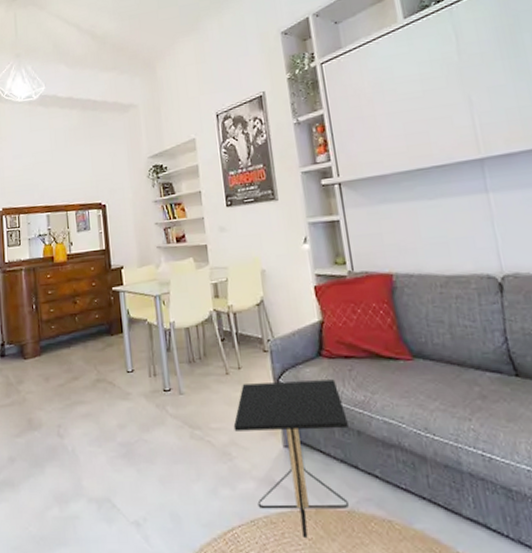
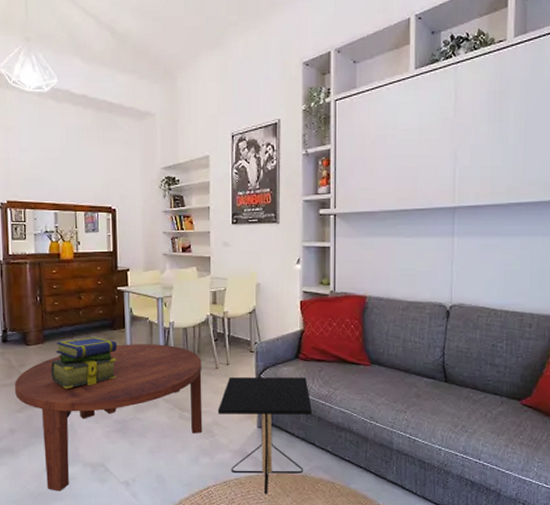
coffee table: none [13,348,219,535] -> present [15,344,203,491]
stack of books: none [48,344,117,407] -> present [50,337,118,389]

